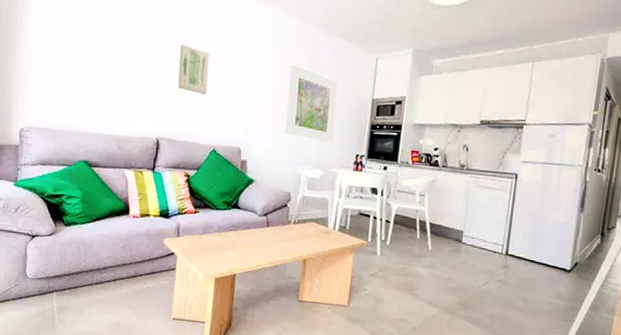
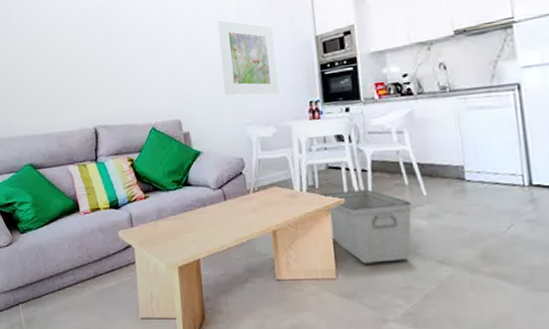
wall art: present [178,44,210,95] -> none [103,27,136,74]
storage bin: none [347,234,419,299] -> present [318,189,412,264]

